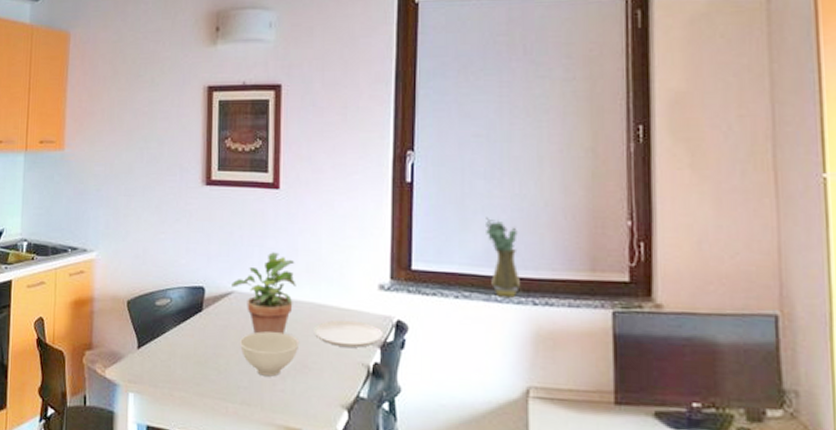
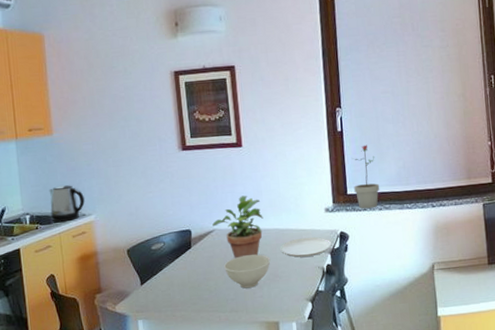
kettle: none [49,210,88,256] -> present [49,184,85,223]
potted flower: none [422,204,458,294] -> present [351,144,380,209]
vase: present [486,216,520,299] -> none [396,150,423,206]

